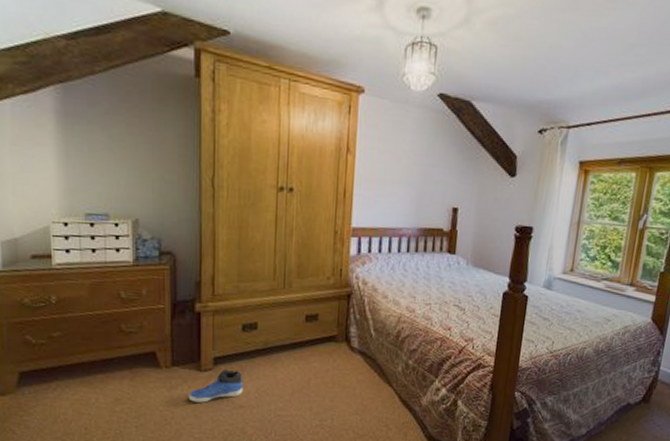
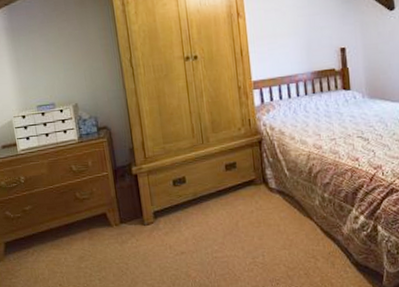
sneaker: present [188,369,243,403] -> none [137,220,182,253]

